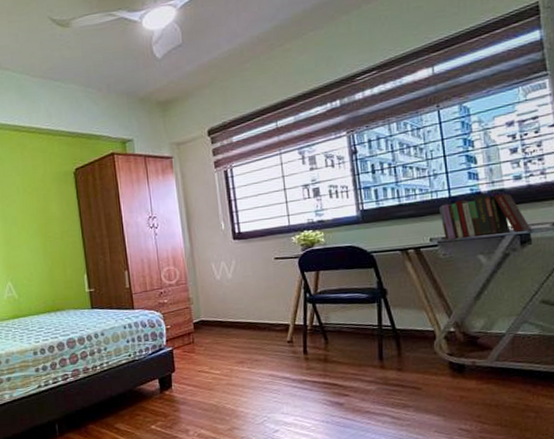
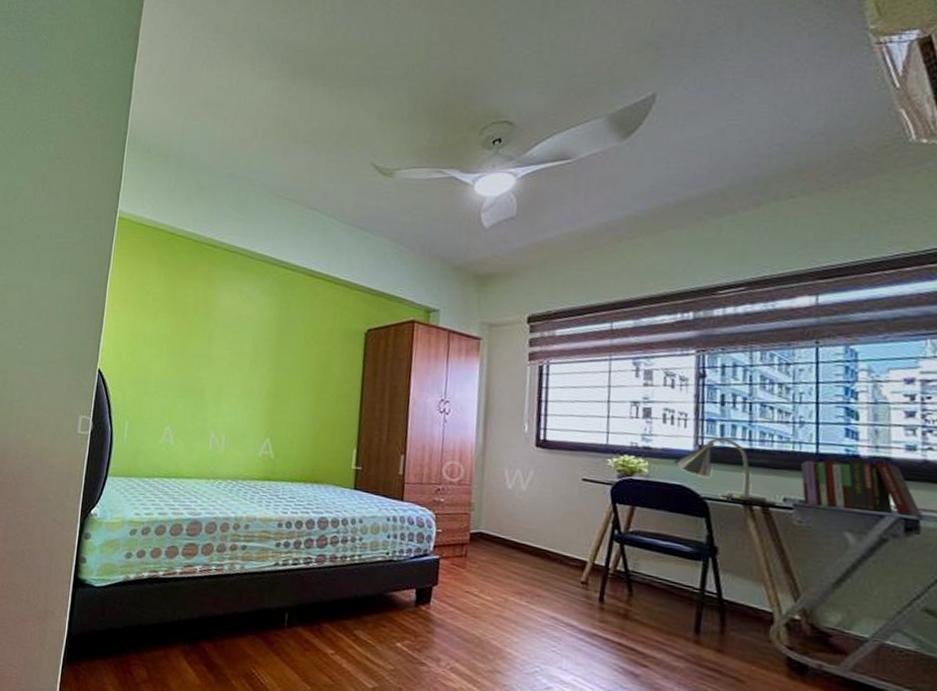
table lamp: none [343,200,426,250] -> present [673,438,777,507]

